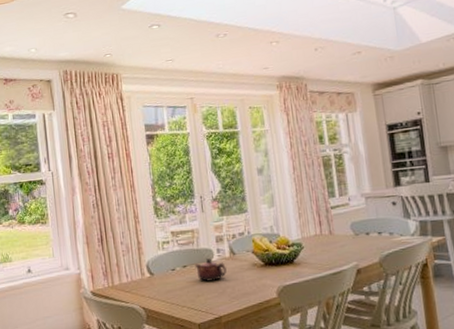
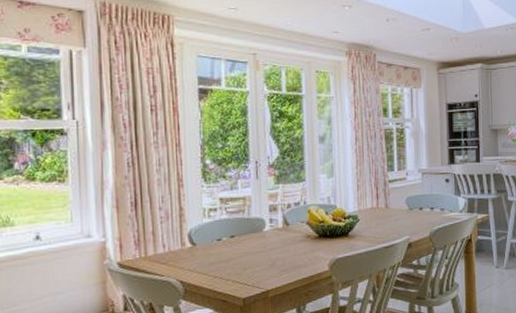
teapot: present [194,258,227,282] -> none [243,228,278,254]

